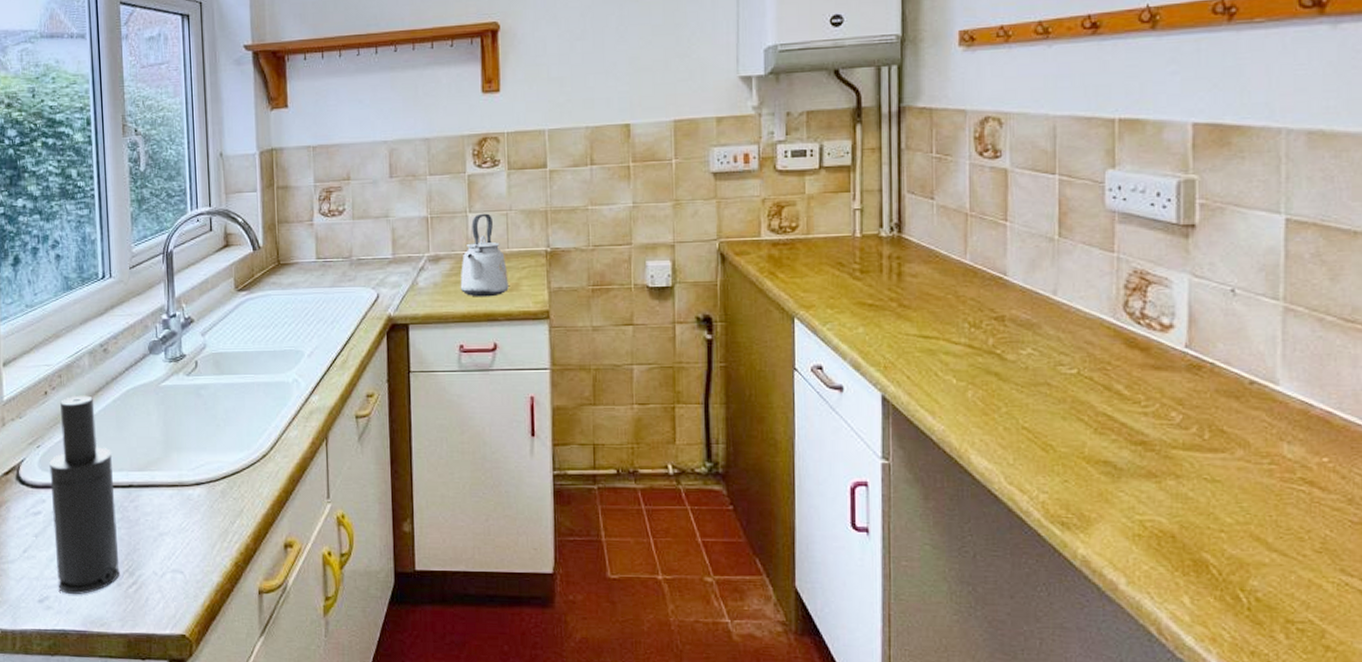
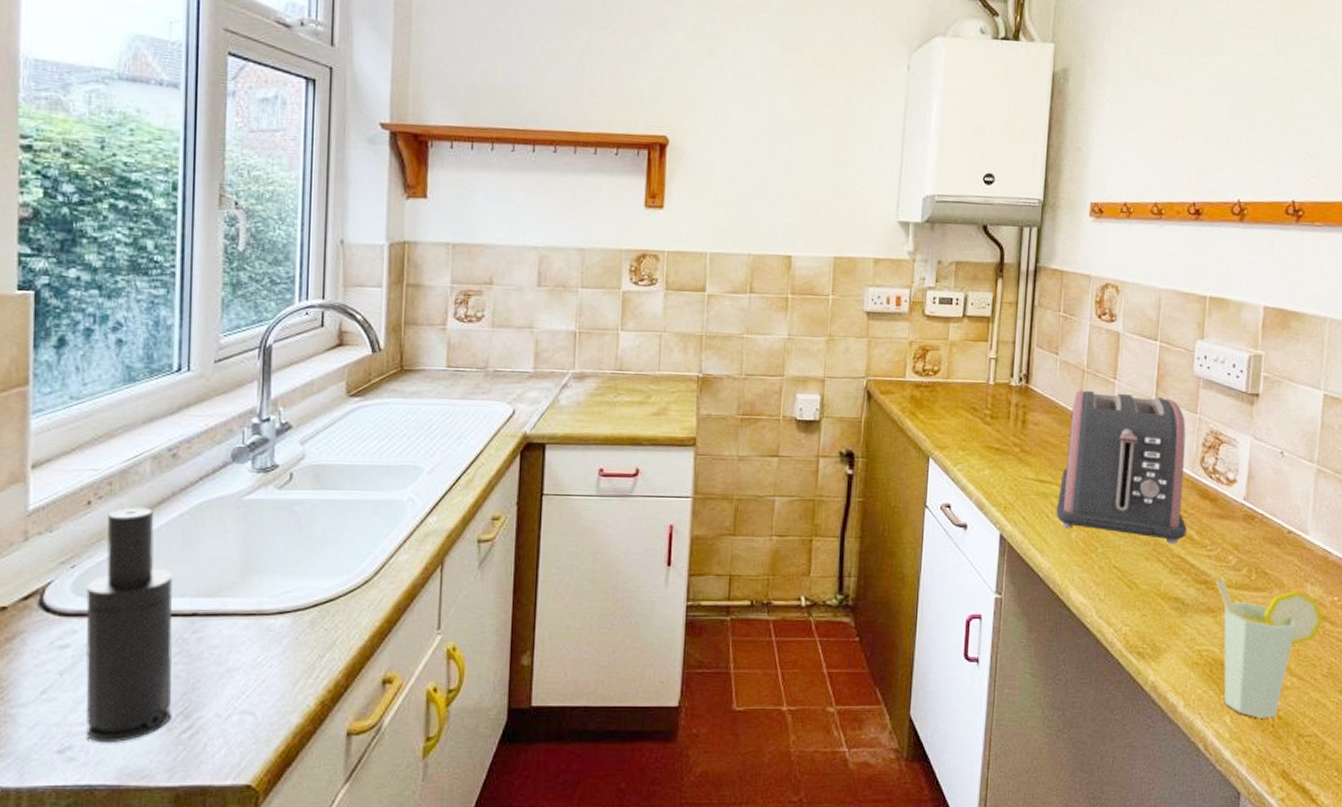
kettle: present [460,213,509,297] -> none [605,332,657,420]
toaster: none [946,235,1112,401] -> present [1056,390,1187,545]
cup: none [1157,439,1310,600] -> present [1216,579,1324,718]

